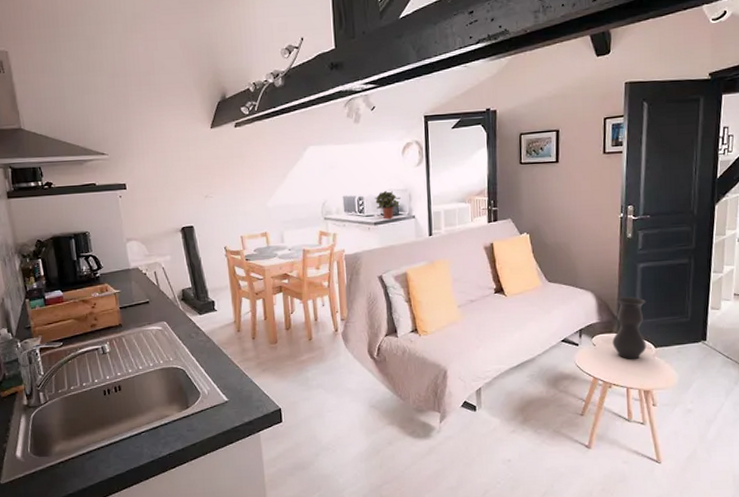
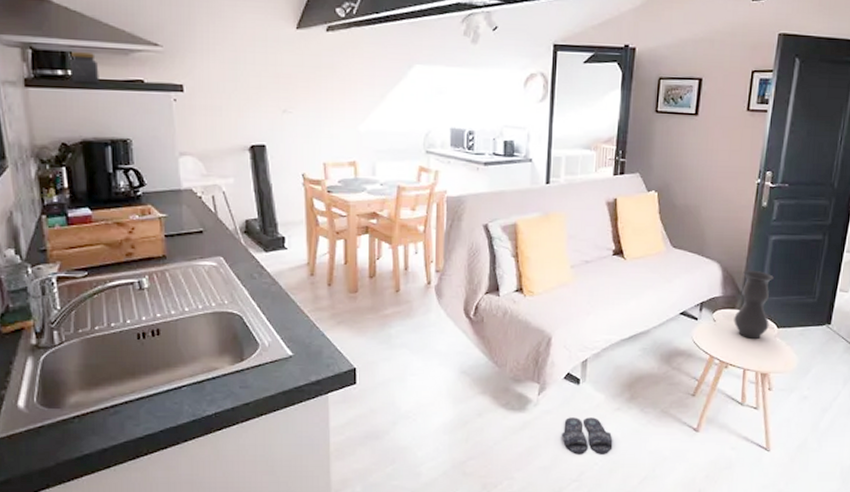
jar: none [39,166,62,192] -> present [69,52,99,85]
potted plant: present [374,190,401,219] -> none [486,126,517,160]
slippers: none [463,440,512,475] -> present [561,417,613,455]

